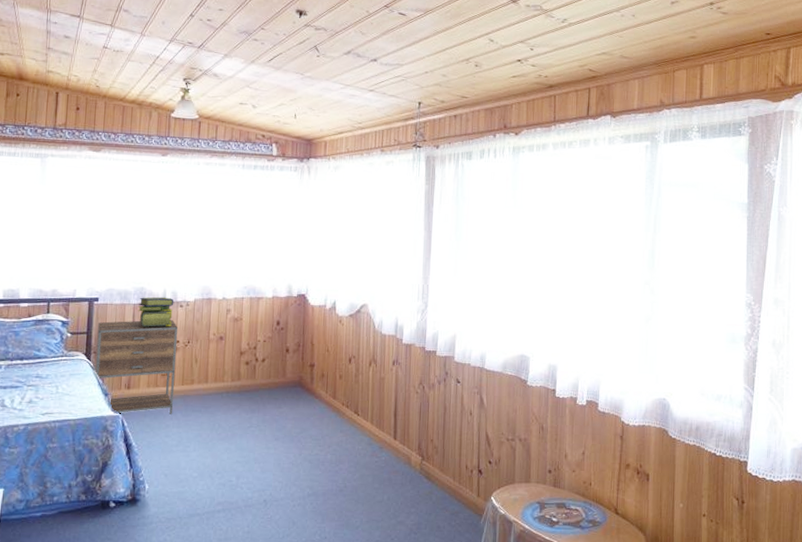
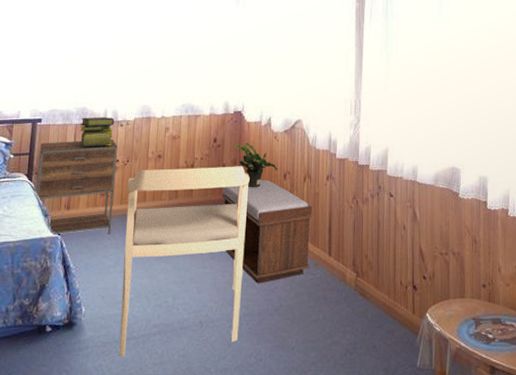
armchair: none [183,349,314,532] -> present [119,166,250,357]
bench: none [285,364,378,465] -> present [222,180,312,284]
potted plant: none [300,325,343,372] -> present [236,142,278,188]

